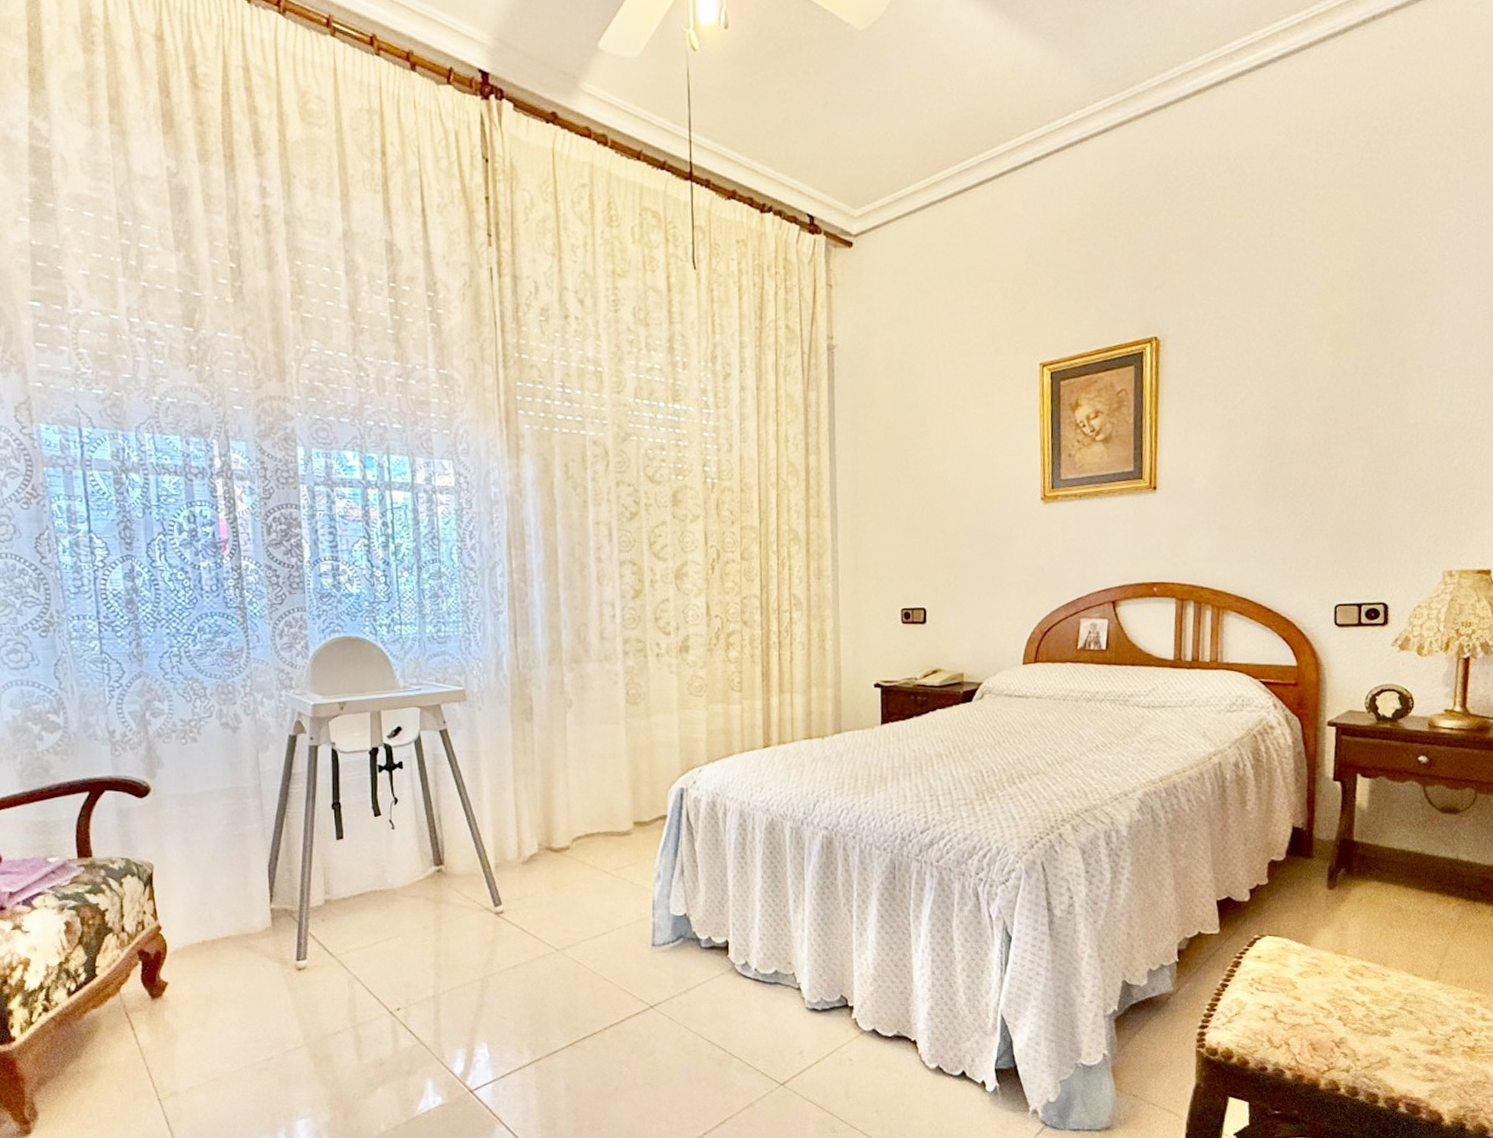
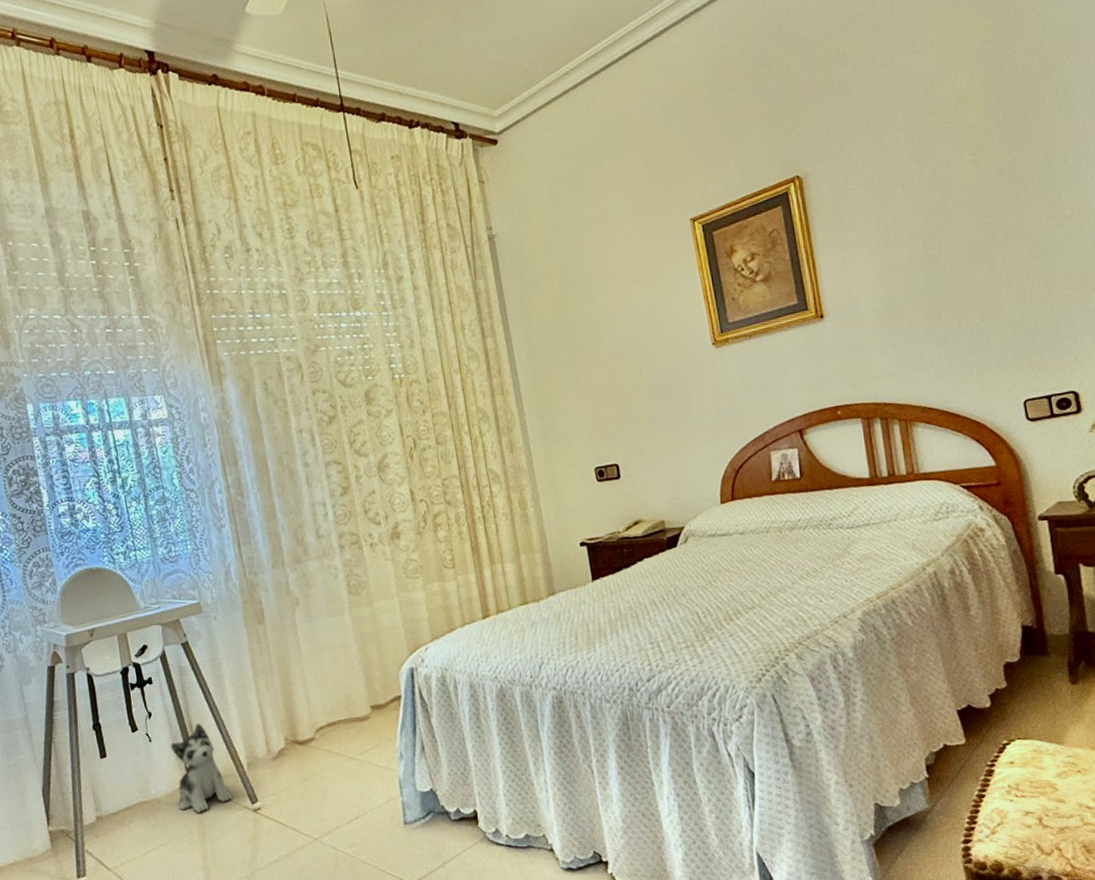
plush toy: none [415,816,474,910] -> present [170,723,232,813]

